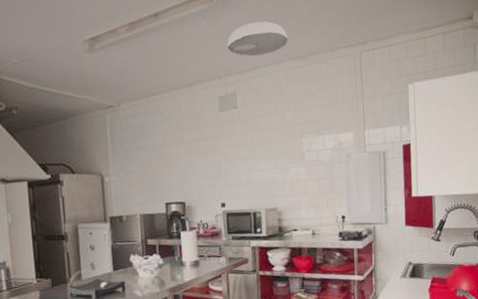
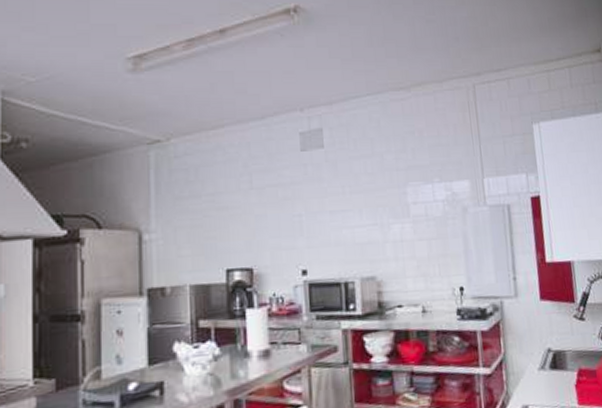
ceiling light: present [227,21,288,57] -> none [311,45,387,85]

